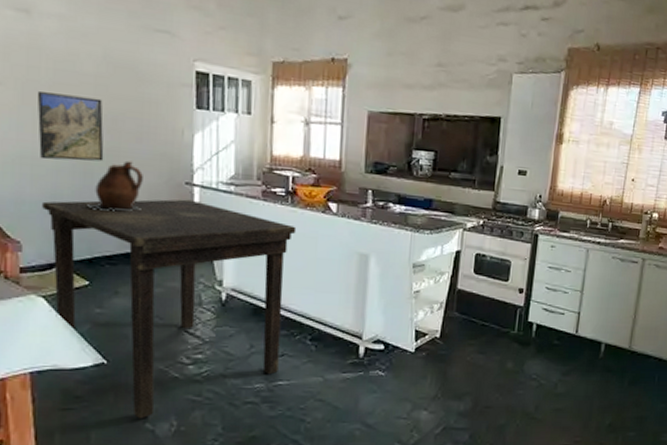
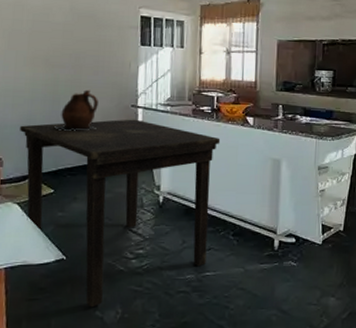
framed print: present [37,91,104,161] -> none [19,39,69,92]

